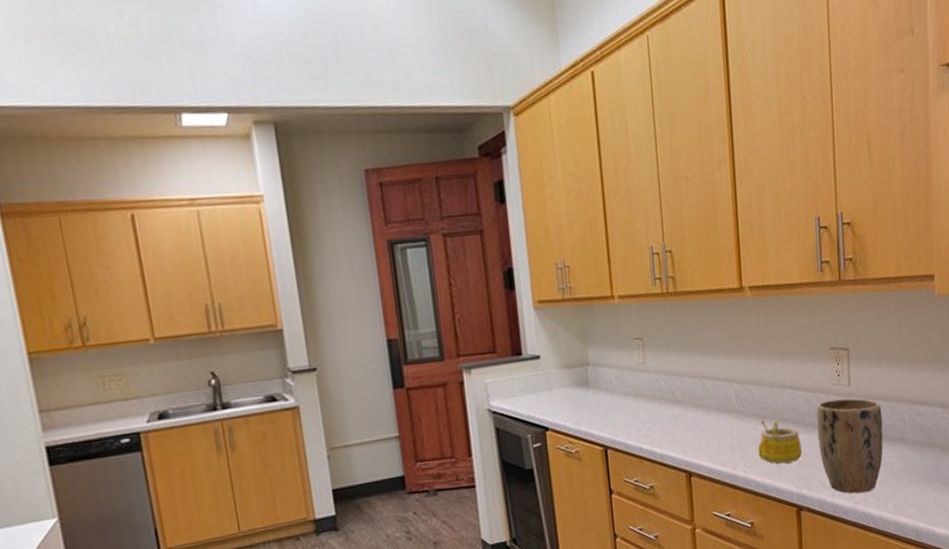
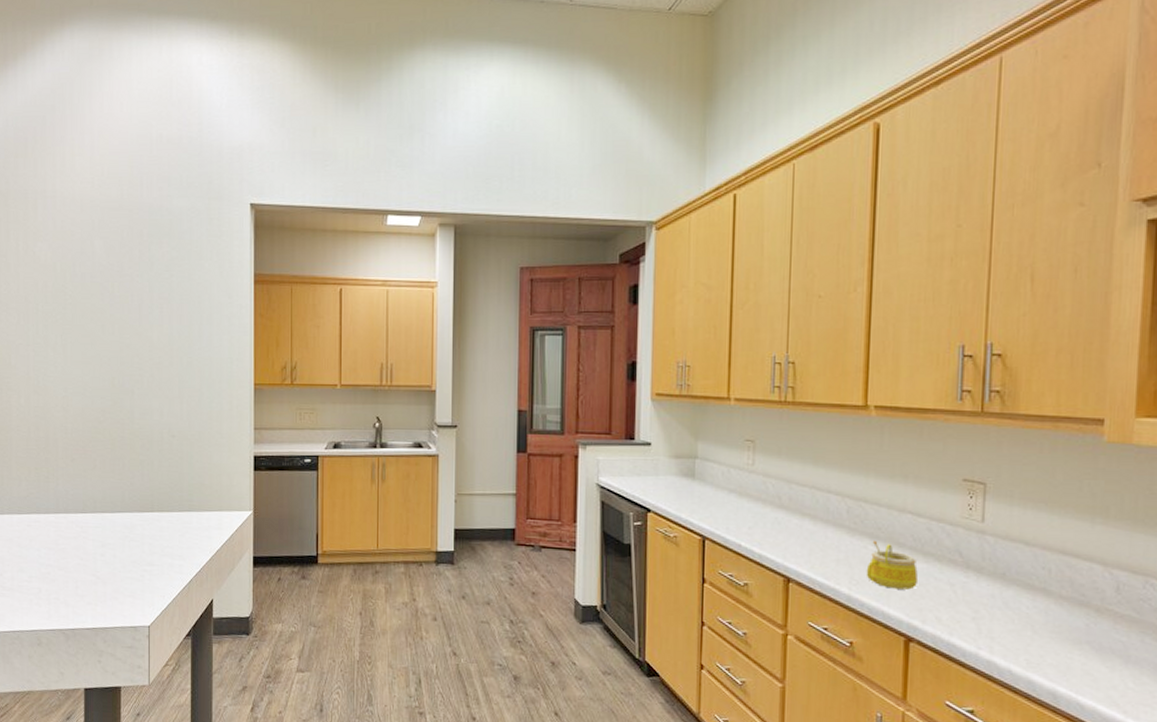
plant pot: present [817,398,884,494] -> none [938,533,1022,638]

